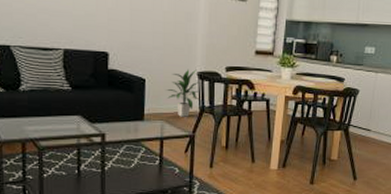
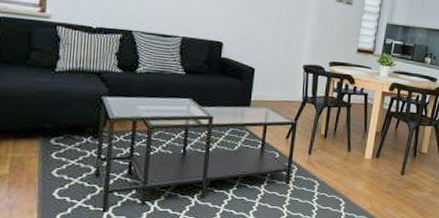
indoor plant: present [166,69,200,117] -> none [273,62,304,106]

